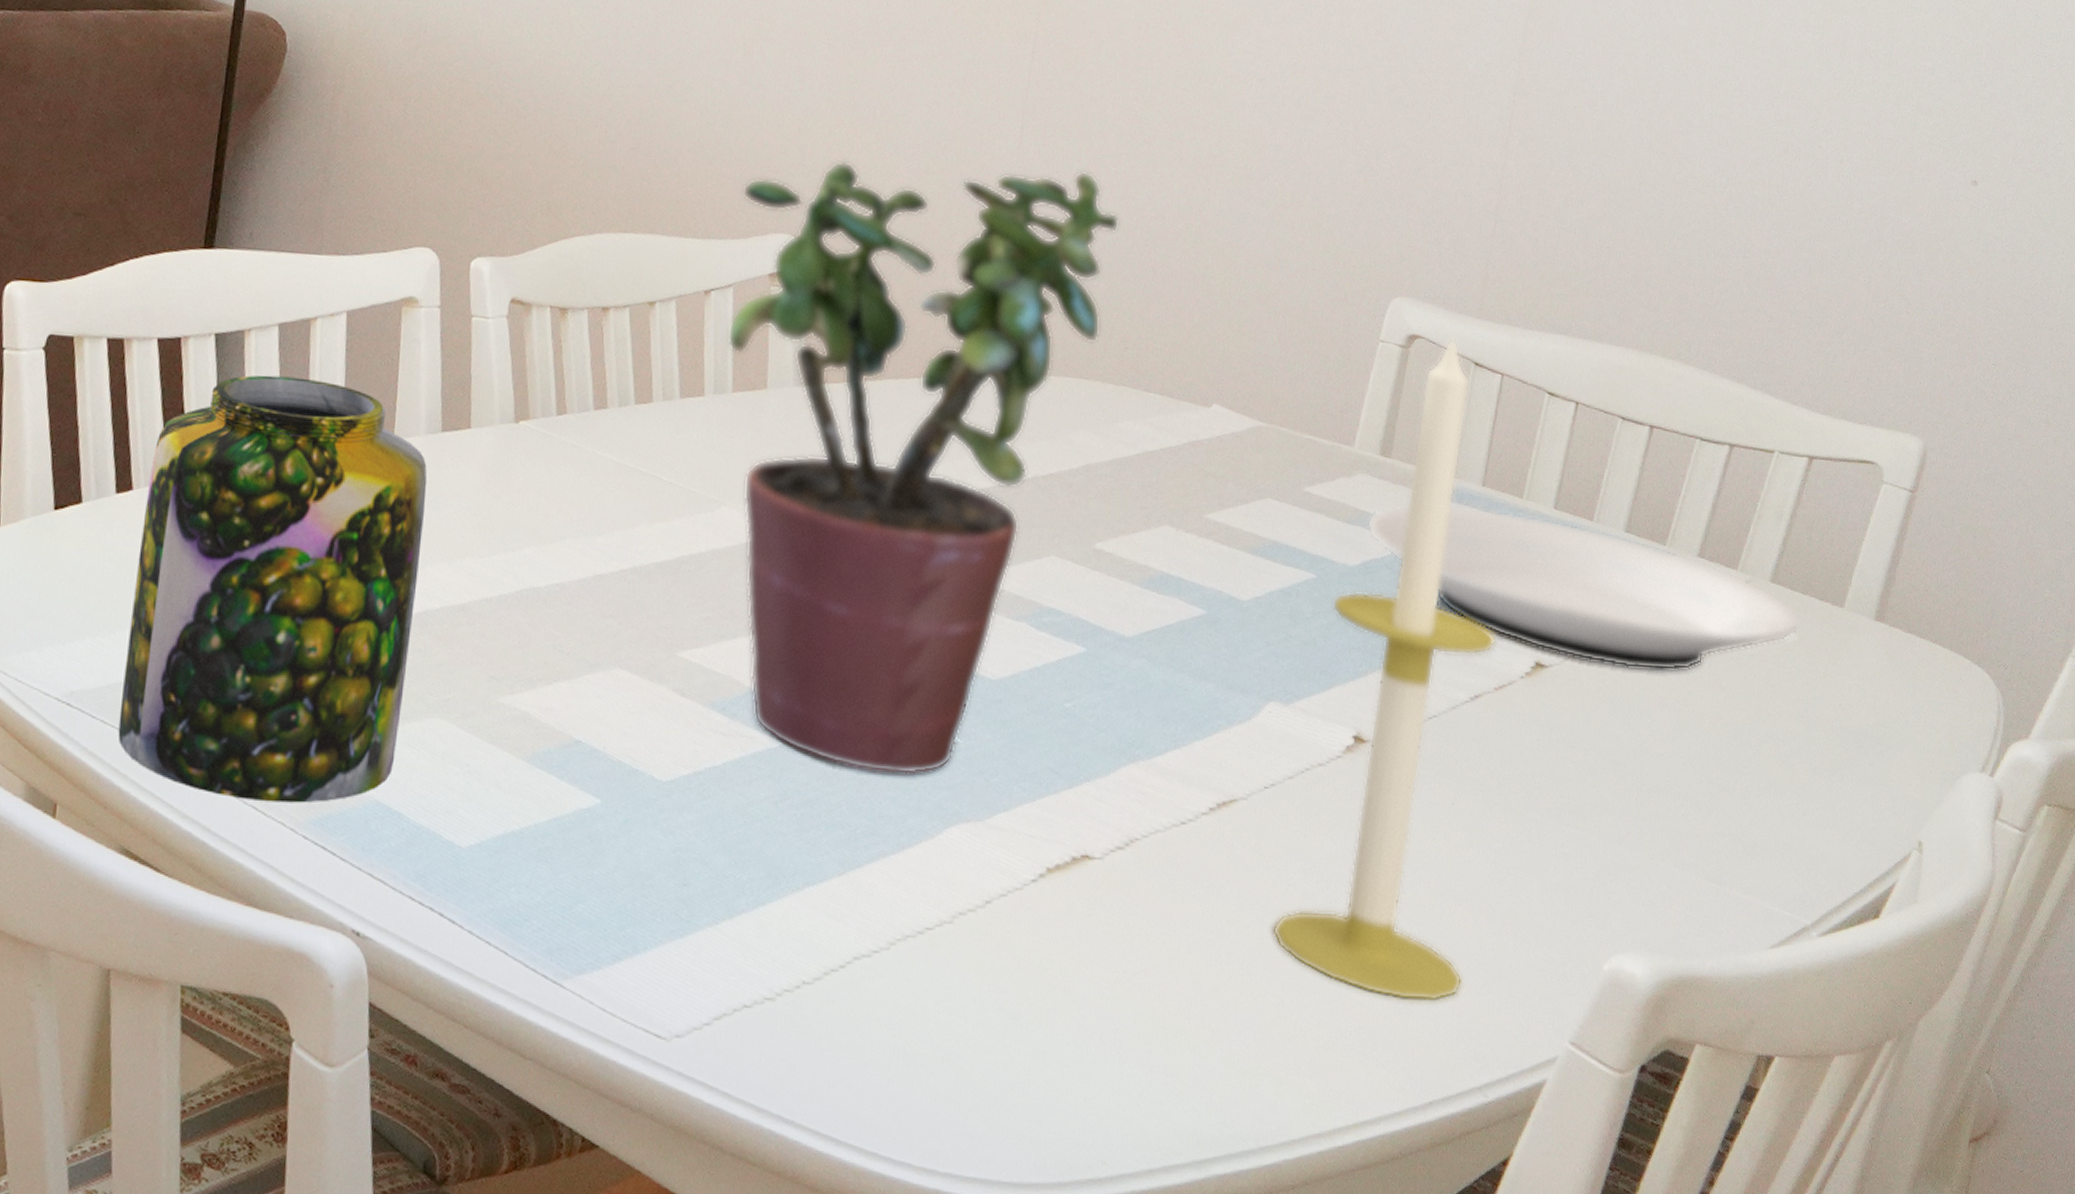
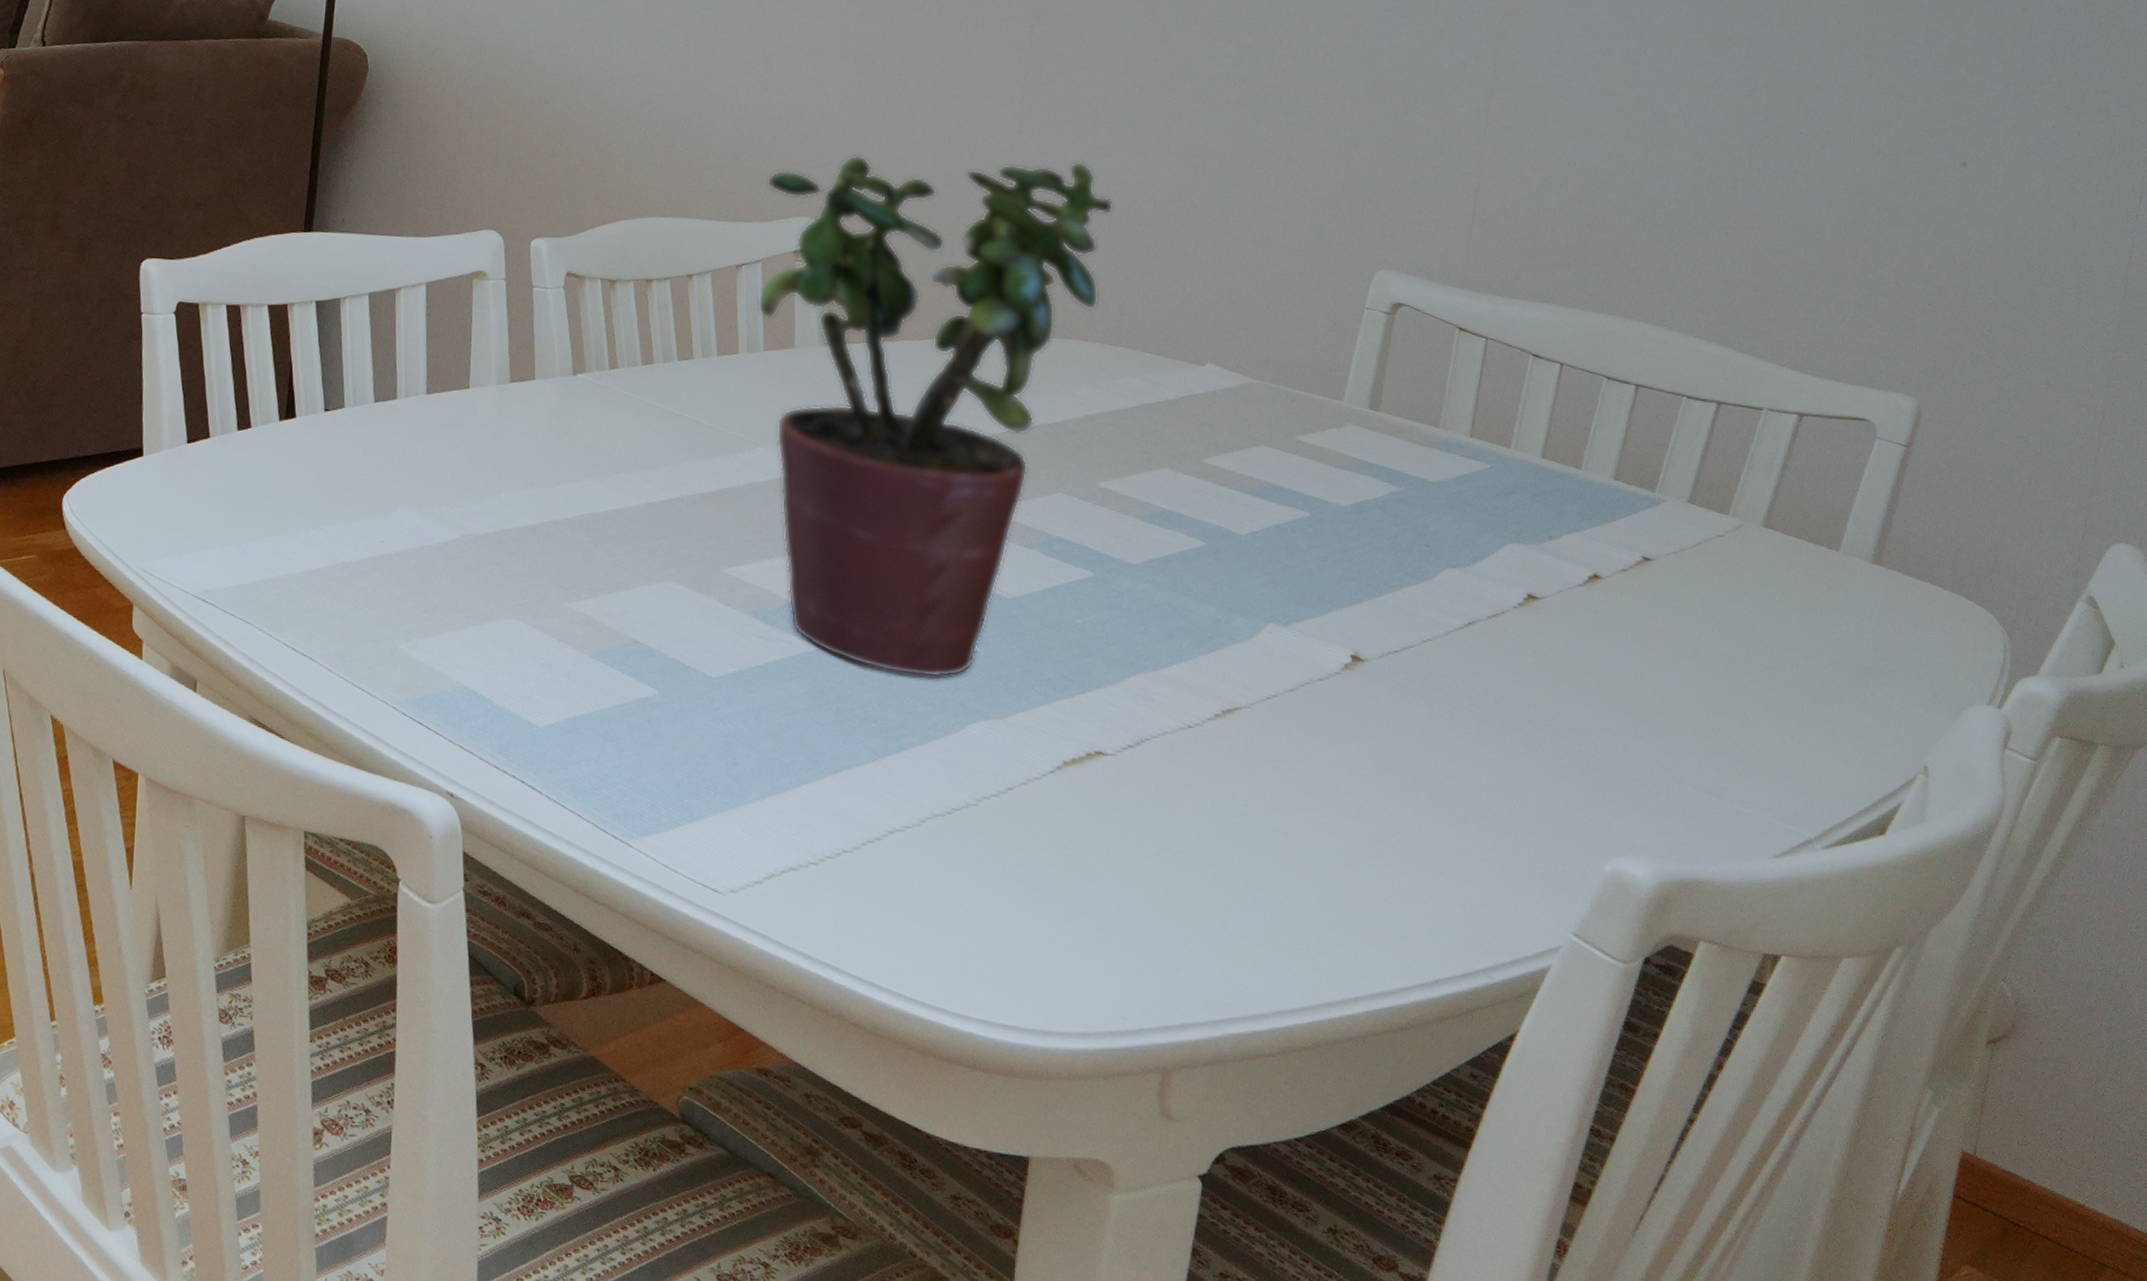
jar: present [118,375,428,803] -> none [245,335,499,686]
candle: present [1271,334,1497,1003] -> none [1277,302,1489,893]
plate: present [1366,503,1799,671] -> none [1358,451,1793,605]

